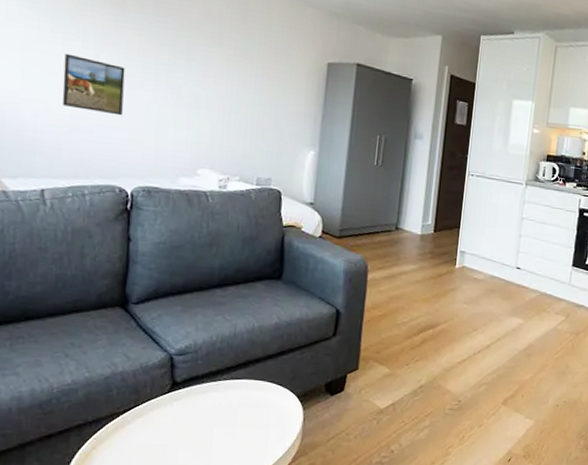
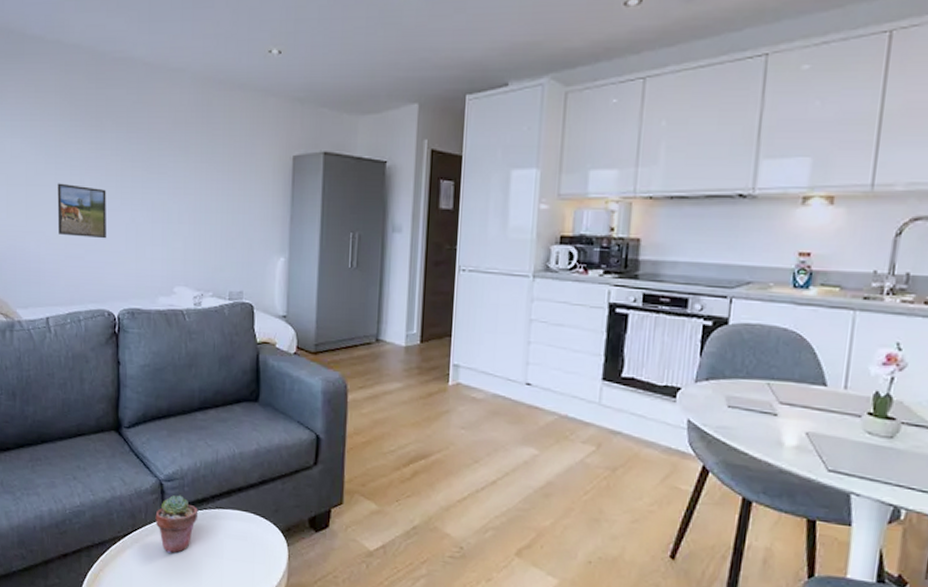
potted succulent: none [162,368,212,426] -> present [155,495,199,554]

